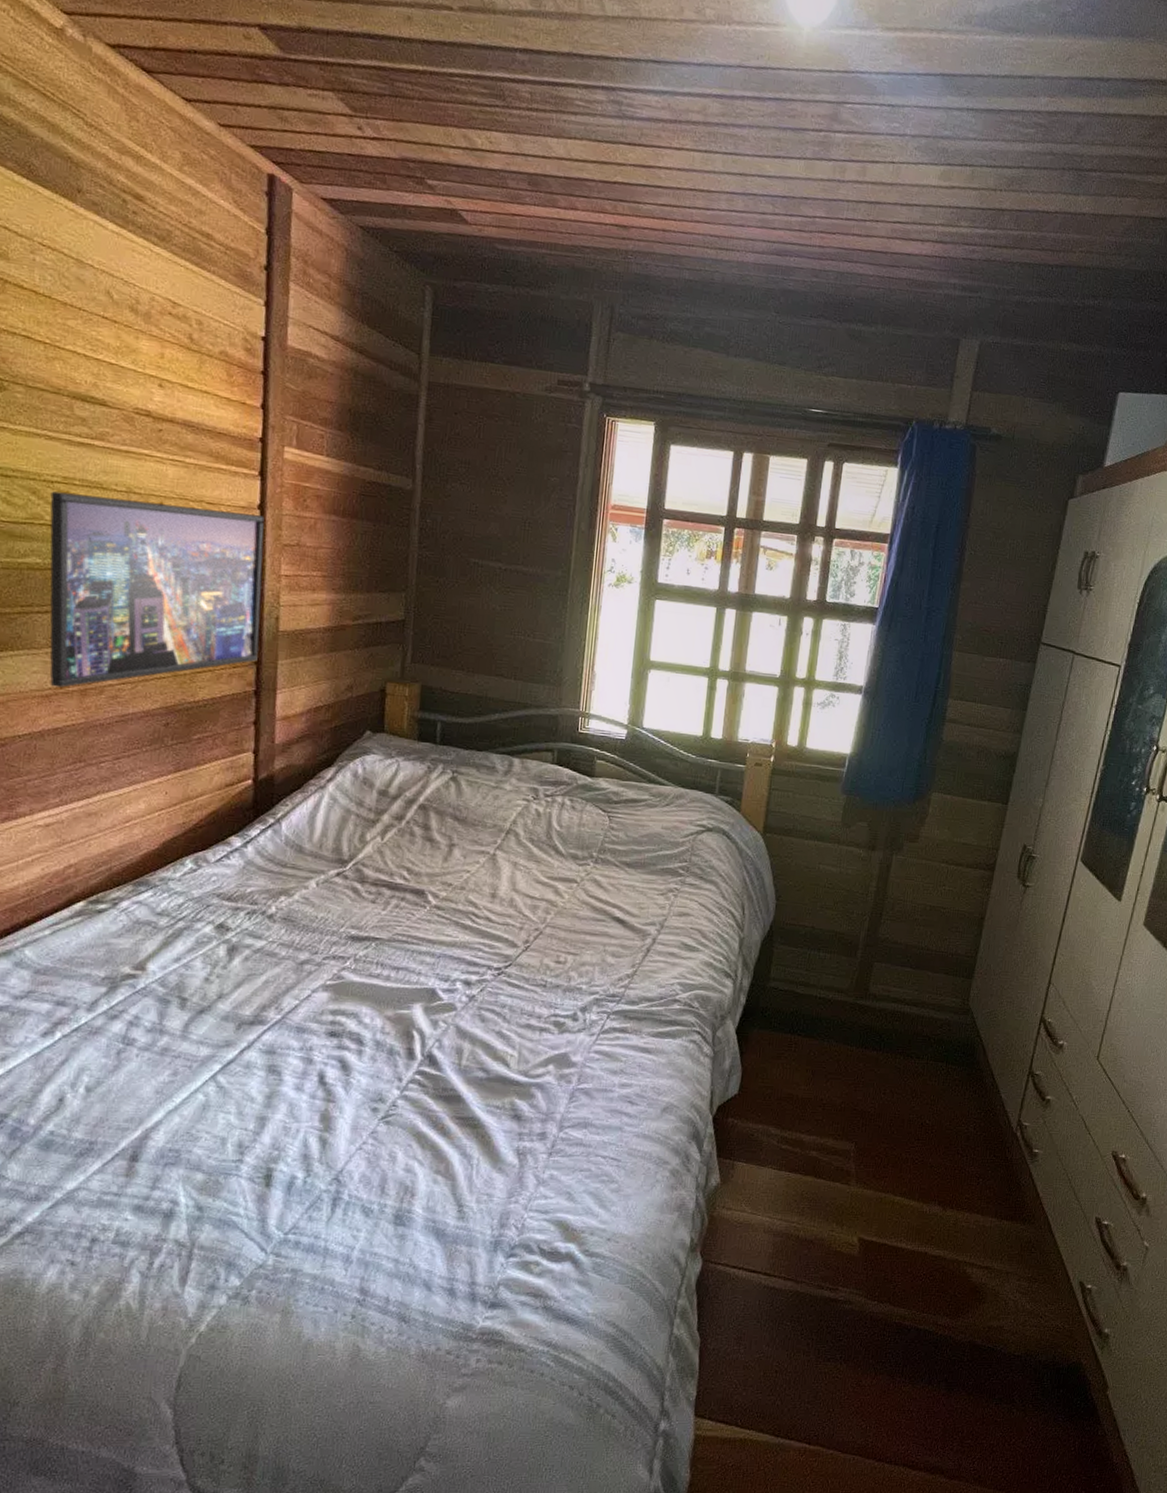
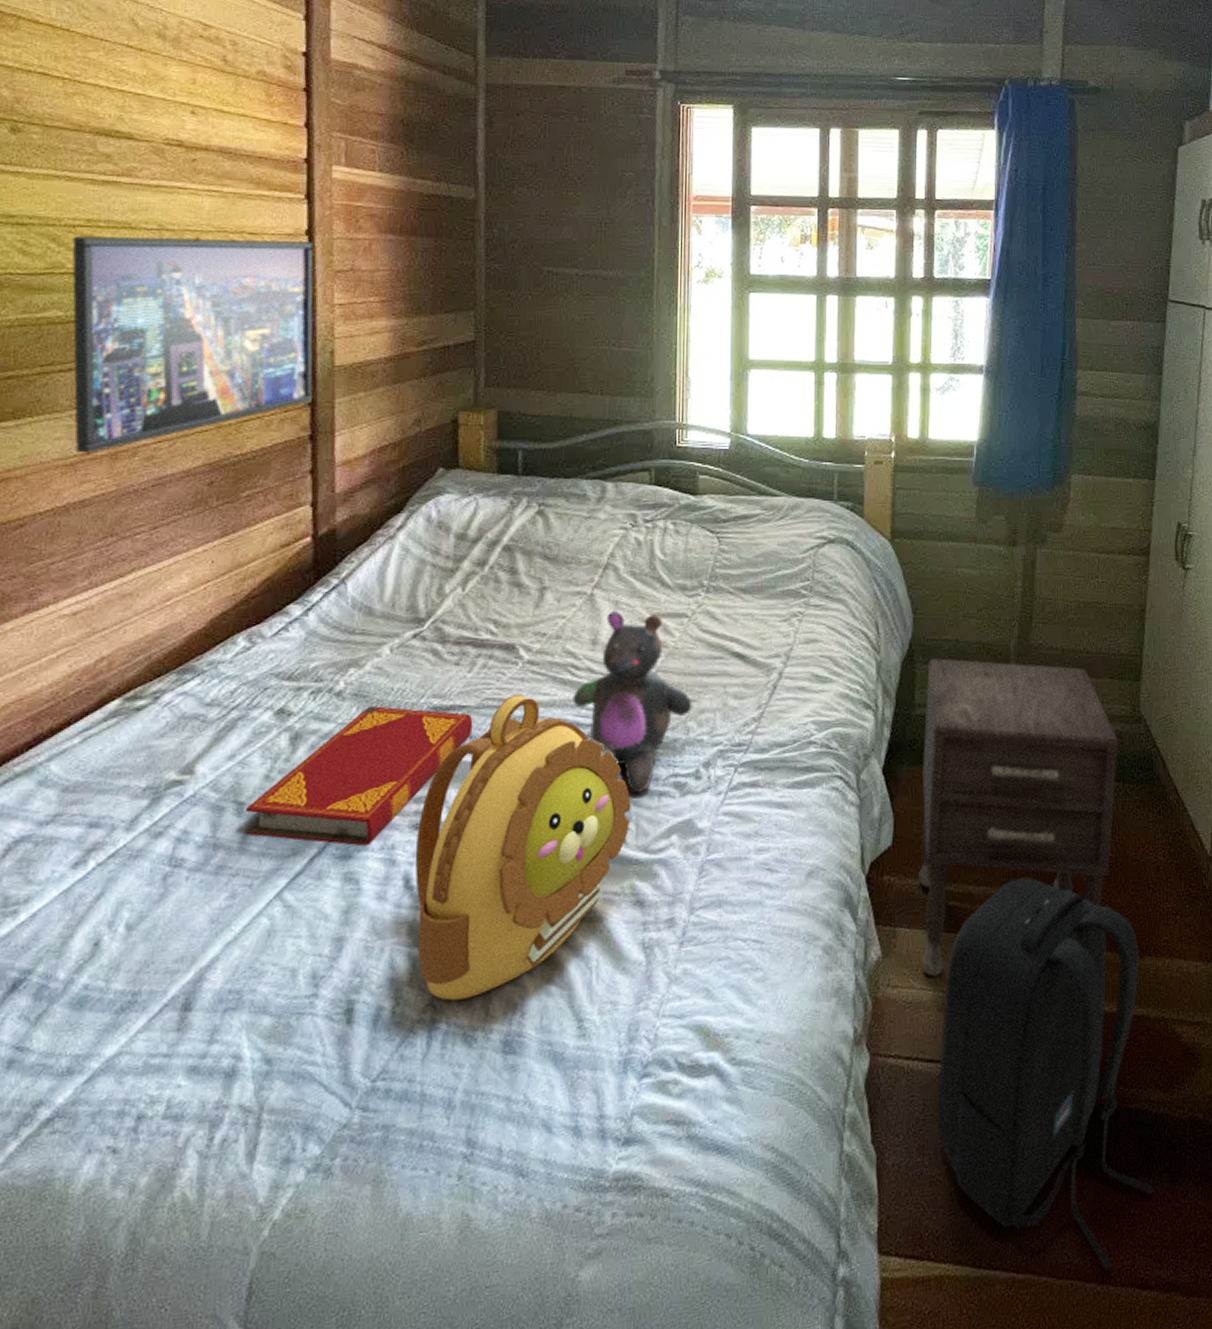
hardback book: none [187,930,385,1045] -> present [245,706,473,846]
backpack: none [327,932,516,1178] -> present [414,693,631,1001]
stuffed bear: none [471,871,575,1027] -> present [572,611,692,794]
nightstand: none [753,940,946,1205] -> present [918,658,1118,977]
backpack: none [754,1132,943,1451] -> present [937,876,1153,1271]

